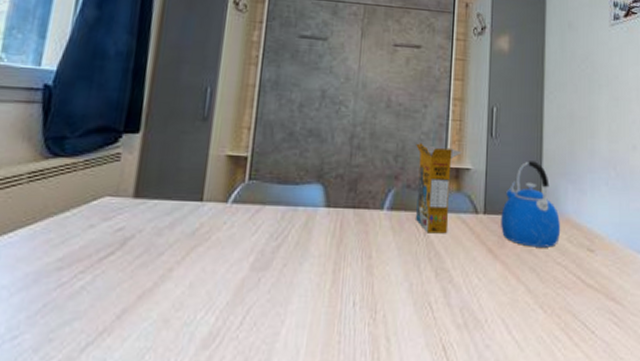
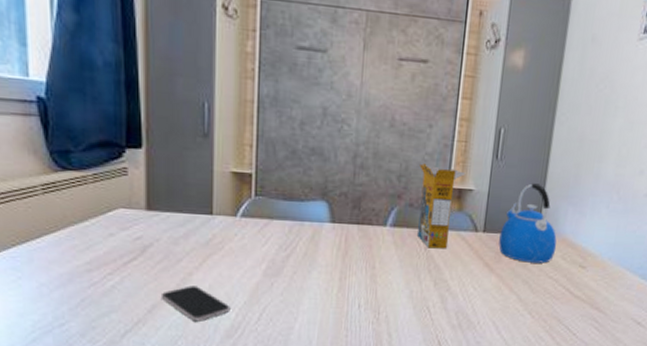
smartphone: none [133,284,211,329] -> present [160,285,230,322]

